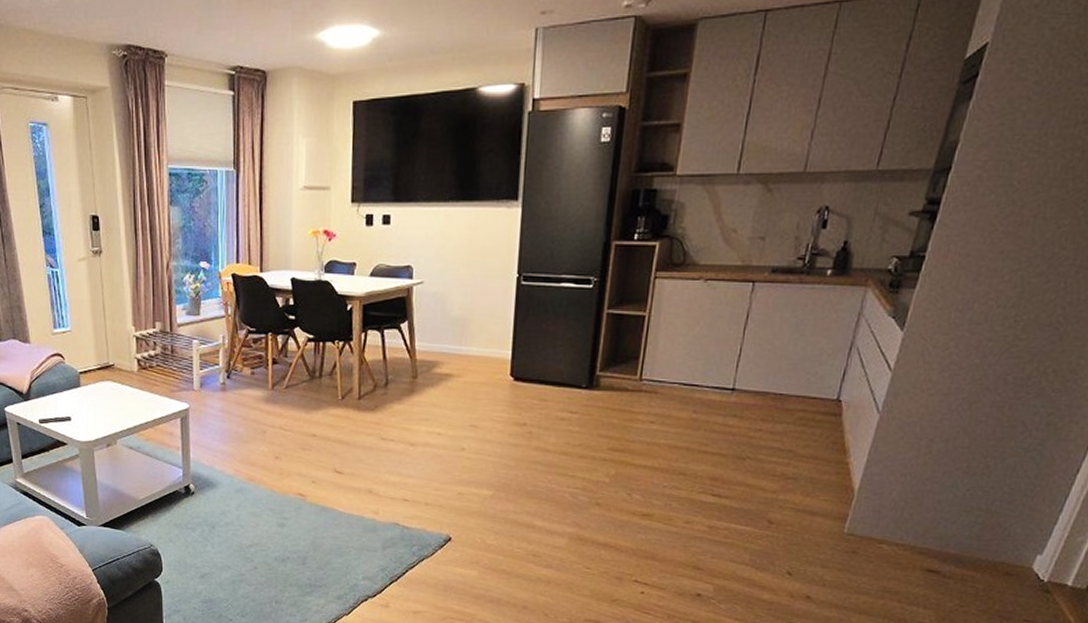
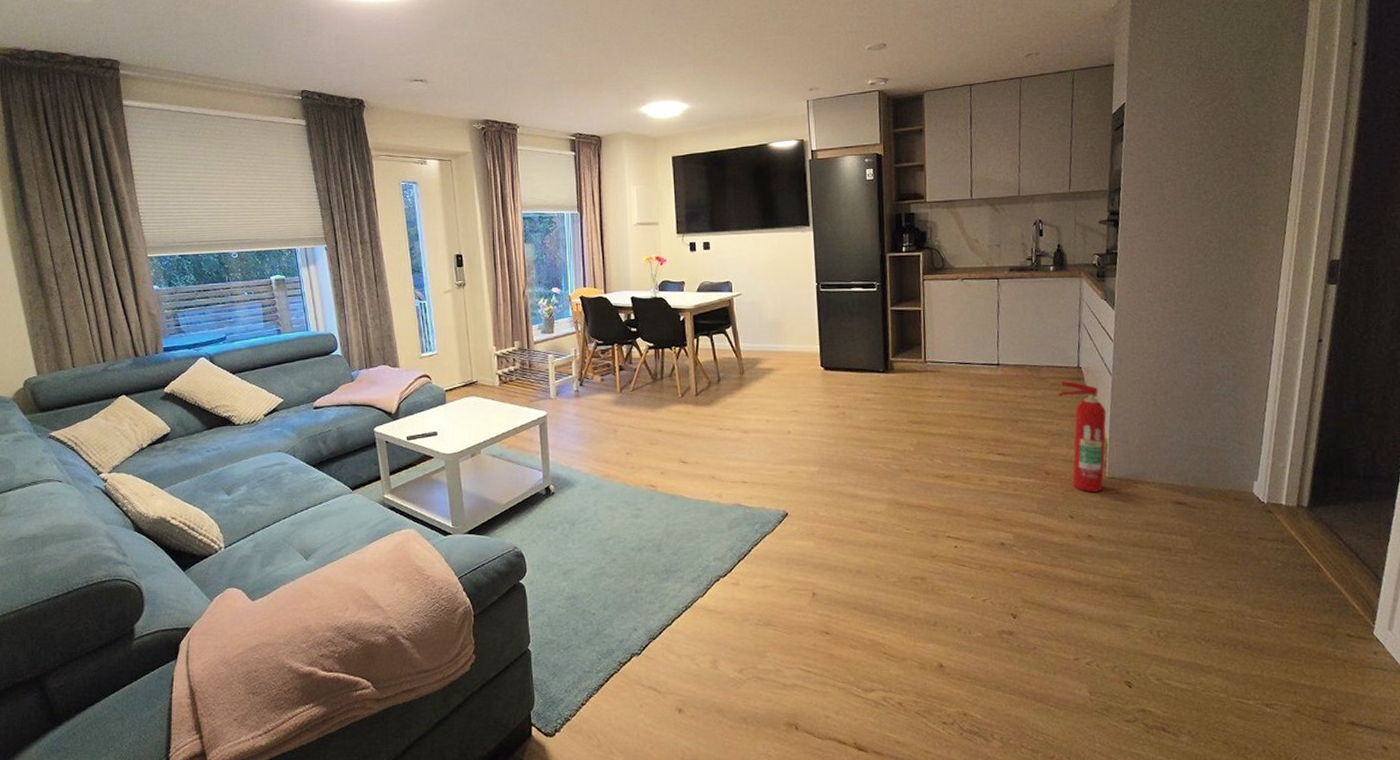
fire extinguisher: none [799,416,863,549] -> present [1058,381,1107,492]

